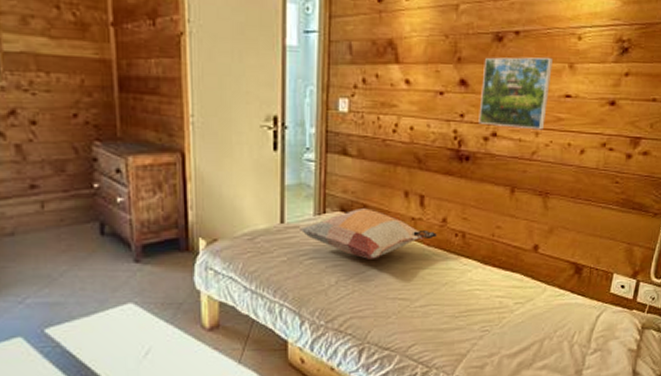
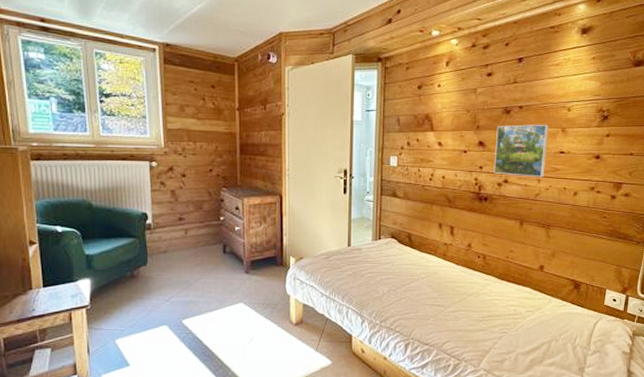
decorative pillow: present [300,208,437,259] -> none [362,236,464,274]

